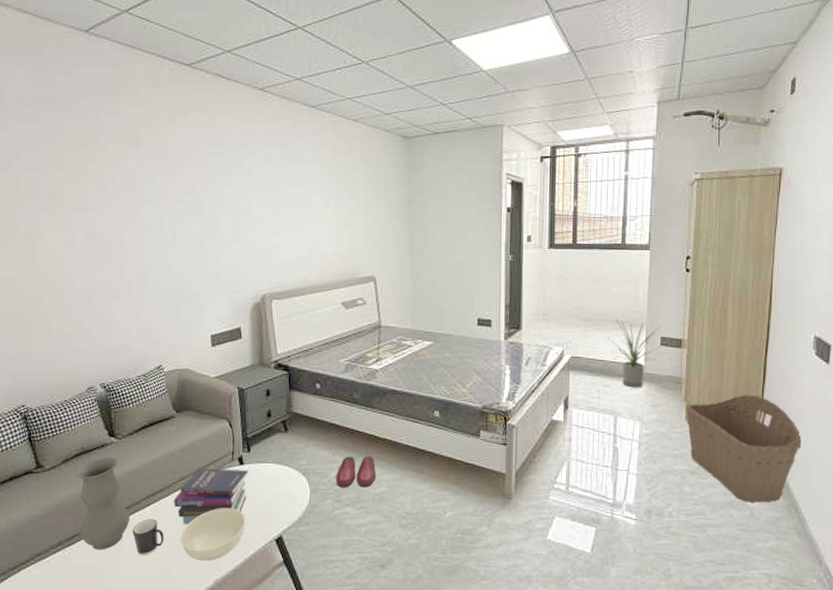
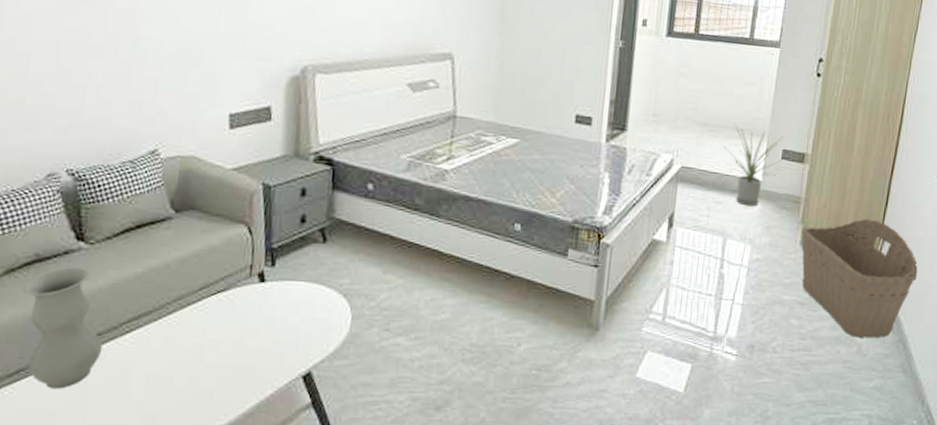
mug: present [132,519,164,555] -> none [105,349,150,396]
books: present [174,468,249,524] -> none [166,284,272,356]
bowl: present [180,508,246,561] -> none [172,336,265,403]
slippers: present [336,455,376,488] -> none [386,275,438,314]

